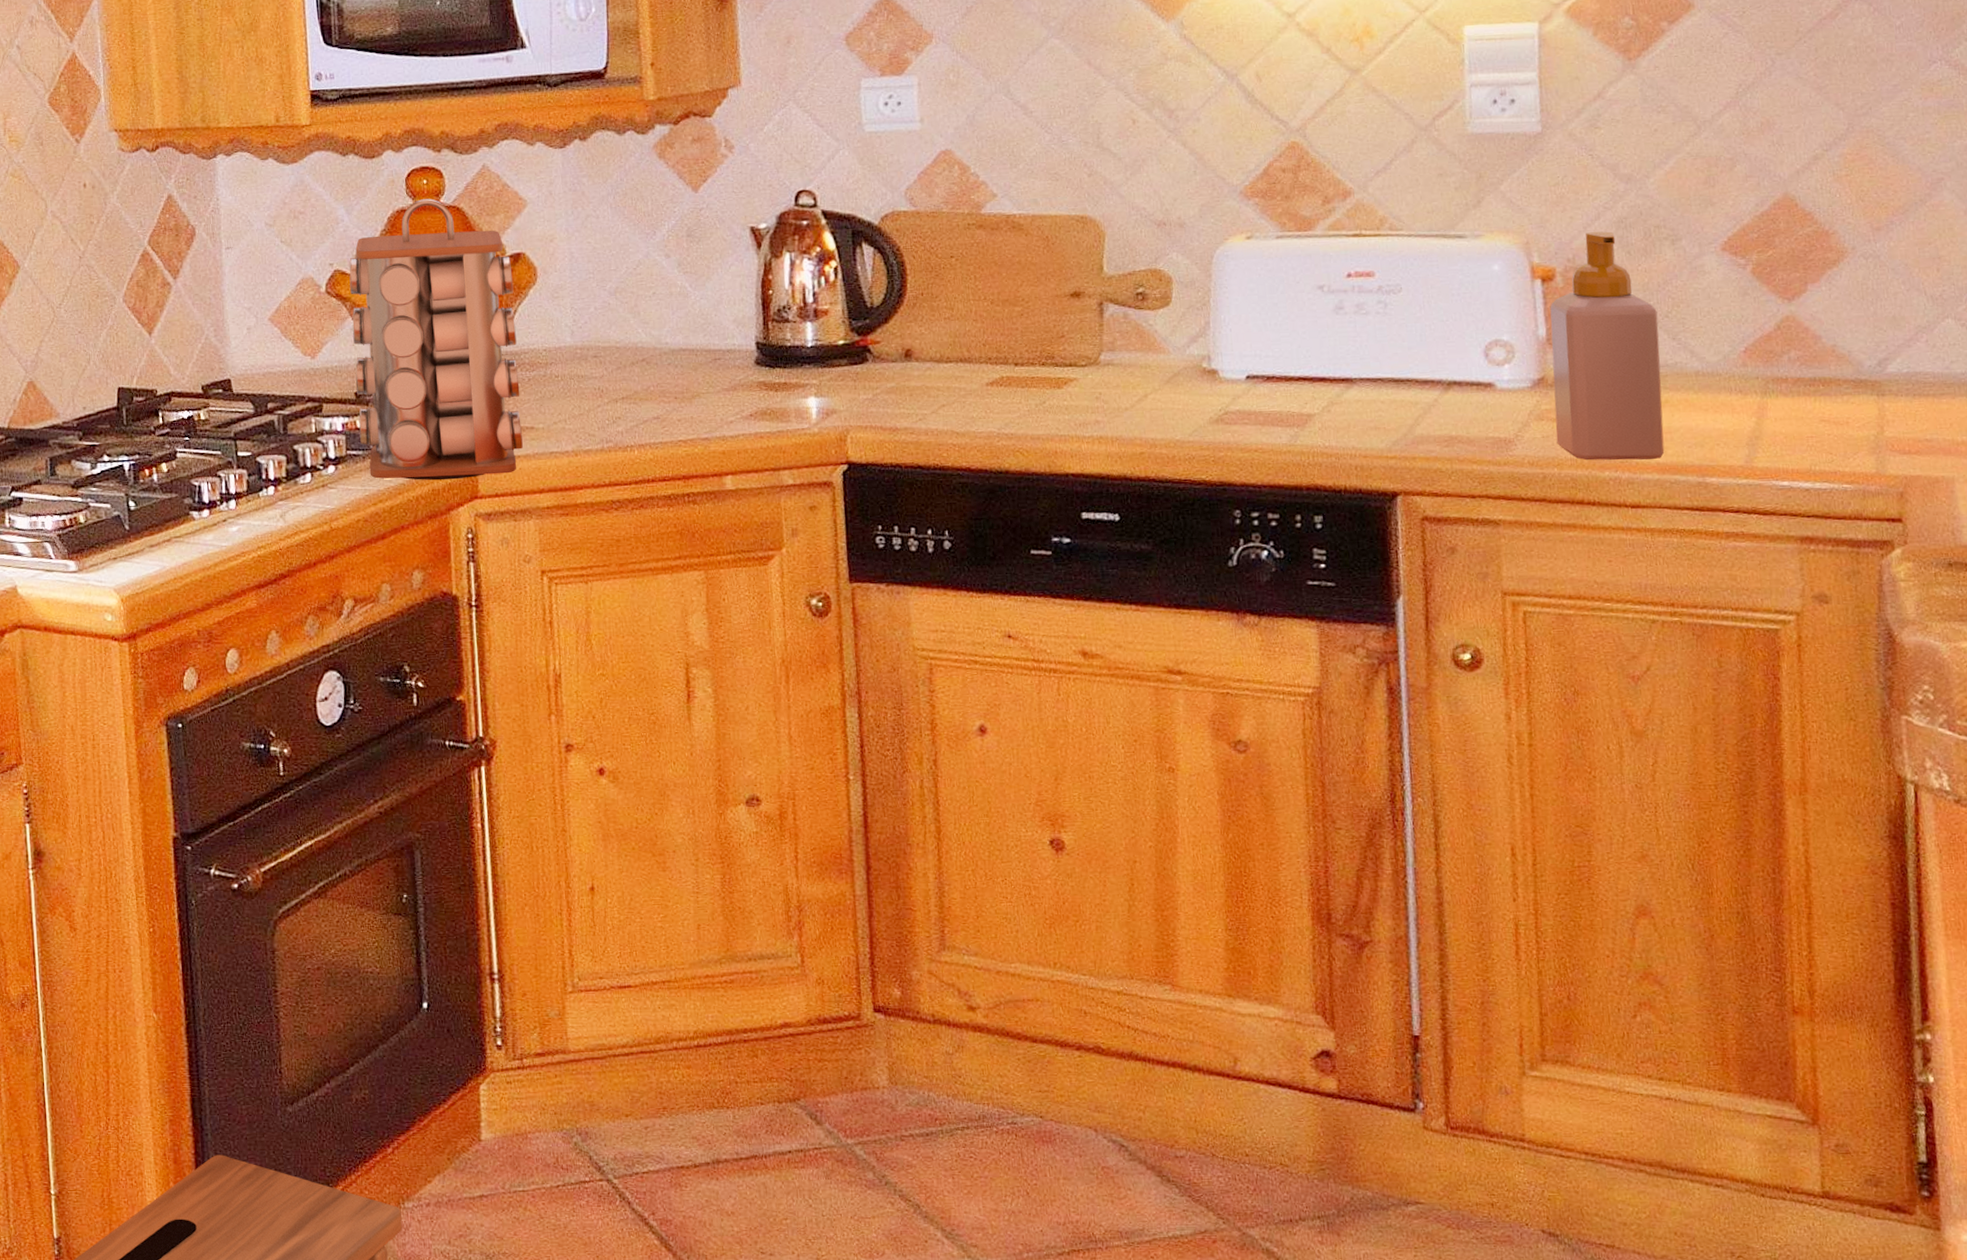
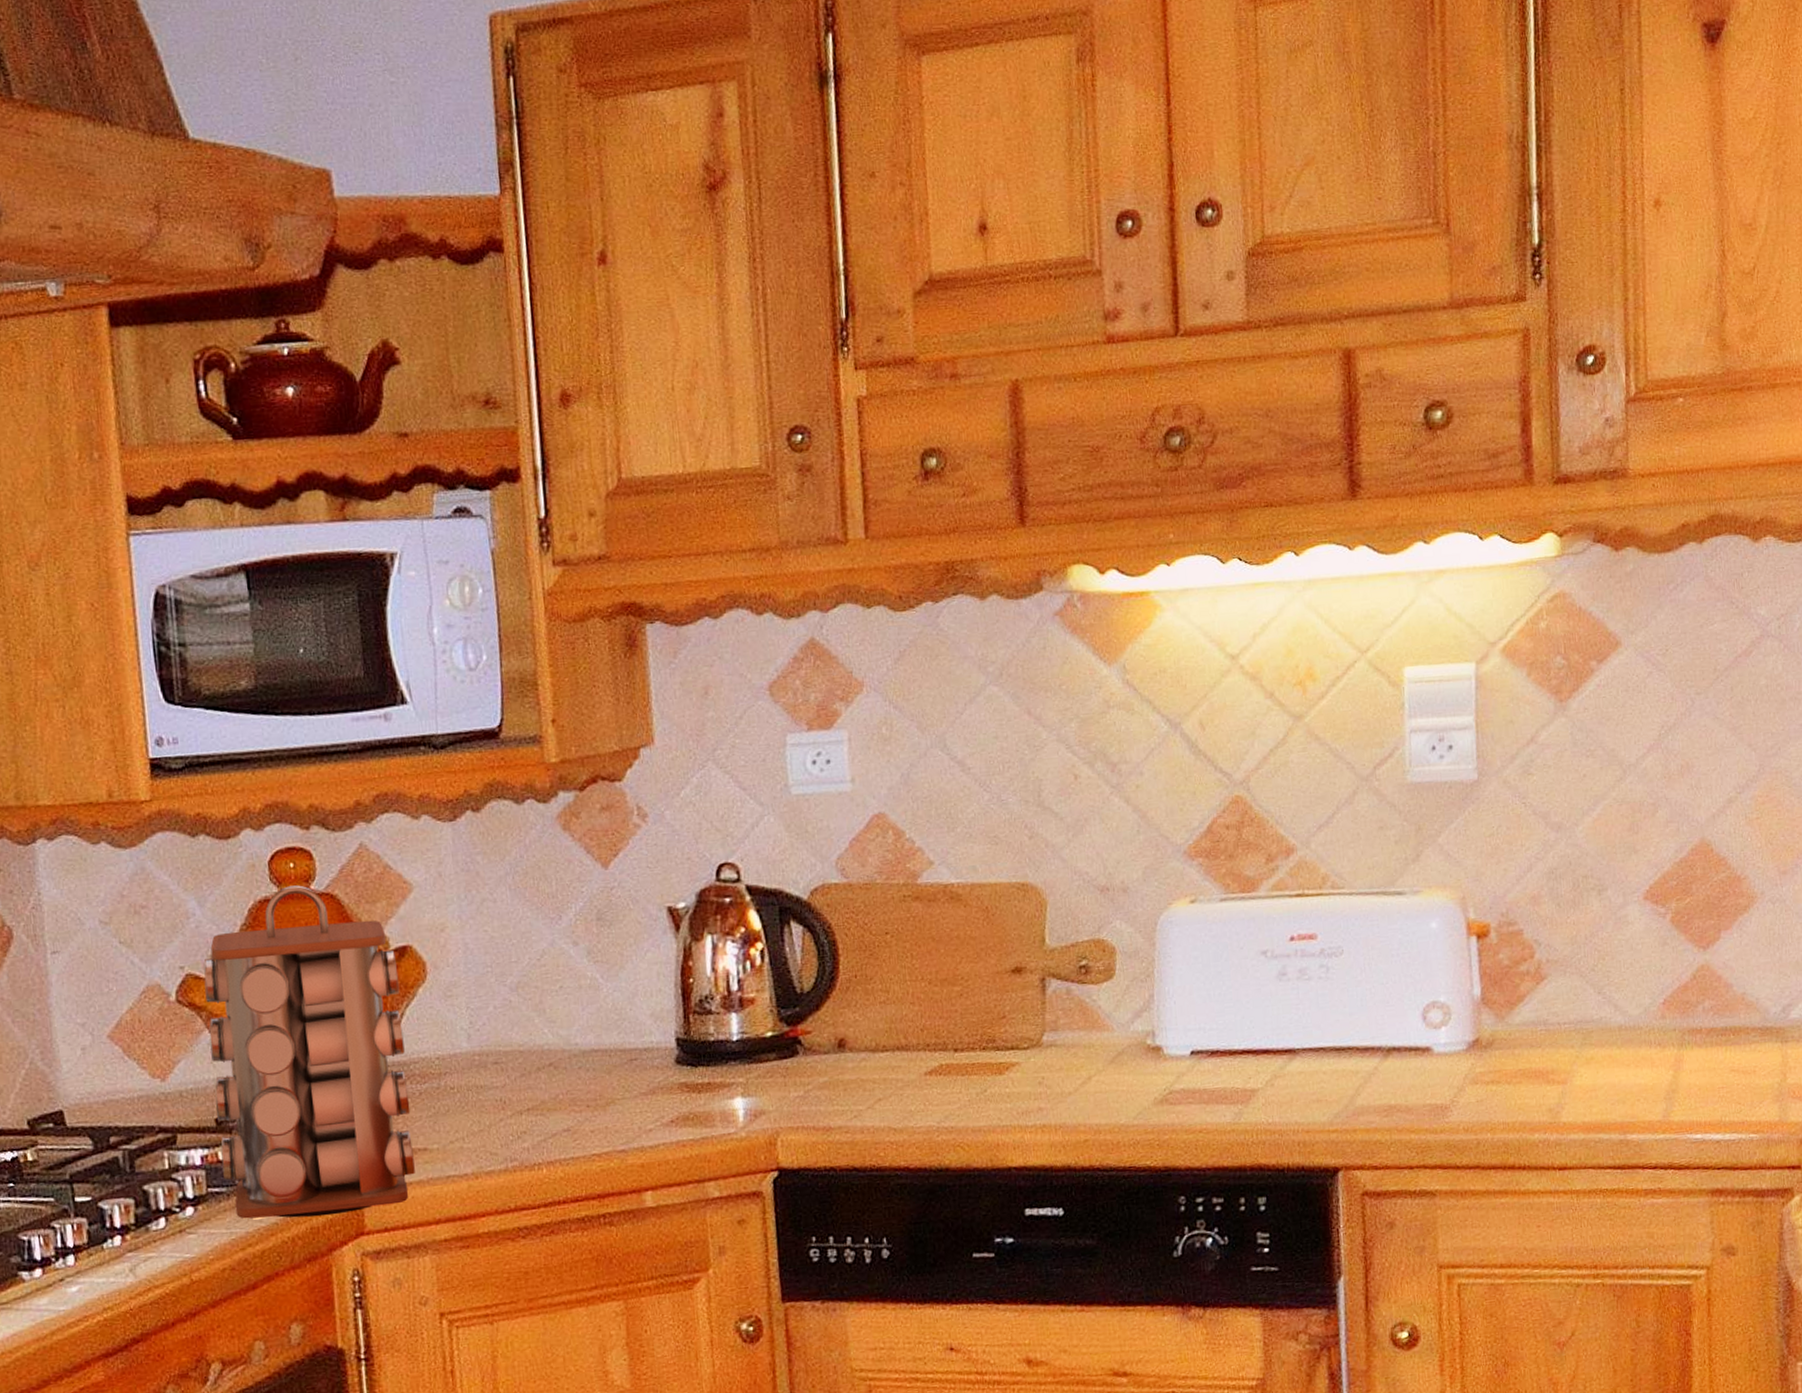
soap bottle: present [1550,231,1665,461] -> none [1484,883,1590,1124]

